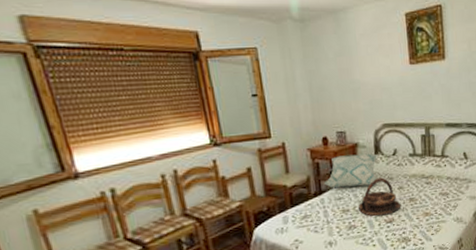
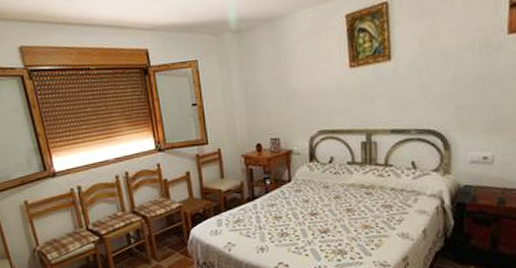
decorative pillow: present [324,153,379,188] -> none [257,160,314,195]
serving tray: present [359,177,402,217] -> none [291,186,338,226]

